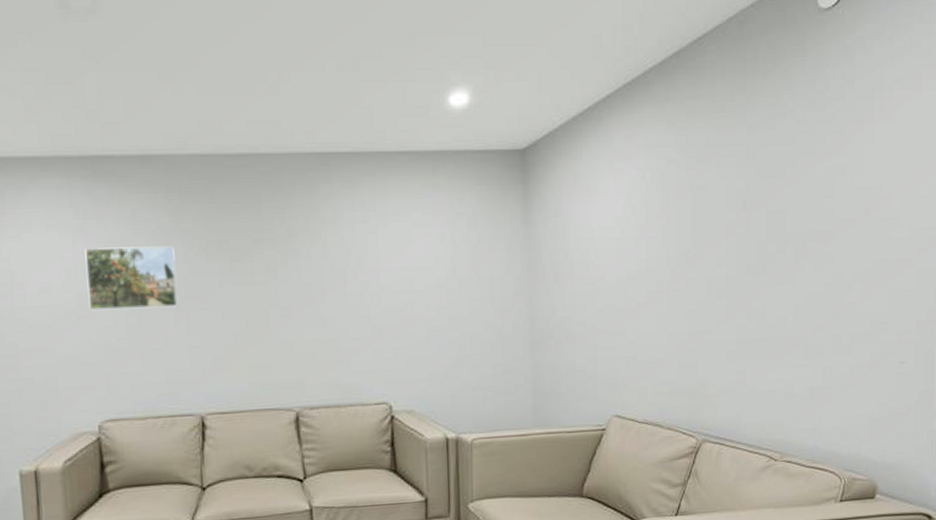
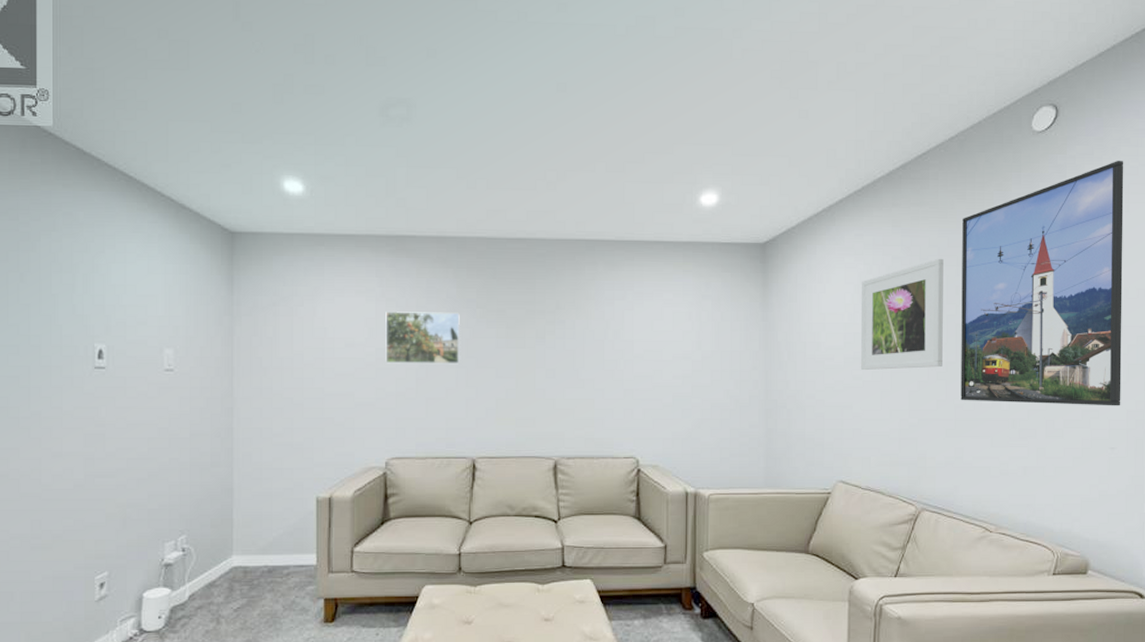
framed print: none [633,159,723,290] -> present [860,258,944,370]
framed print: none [743,41,917,320] -> present [960,161,1124,406]

